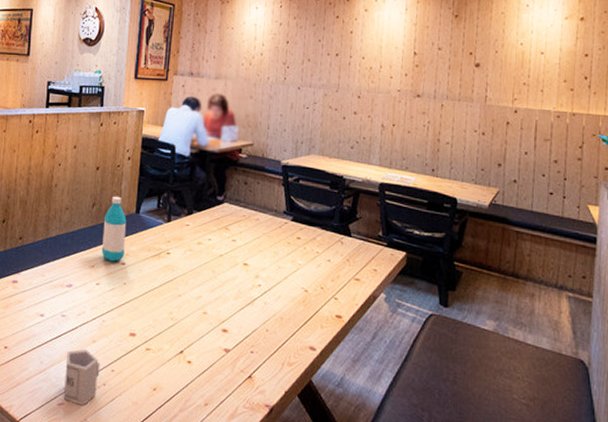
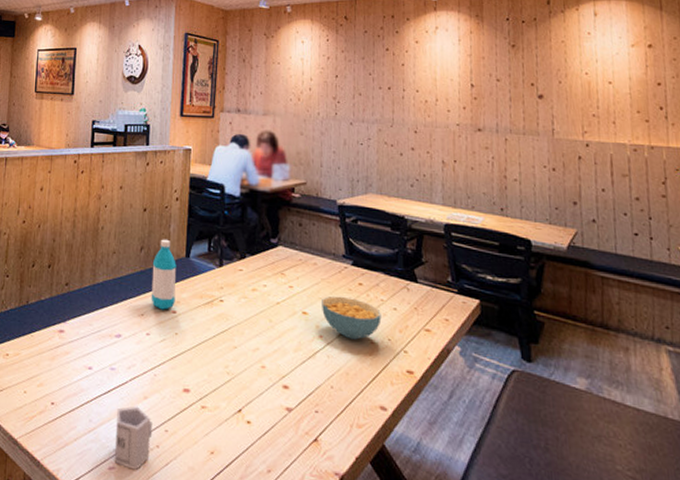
cereal bowl: none [262,249,316,288] -> present [321,296,382,340]

